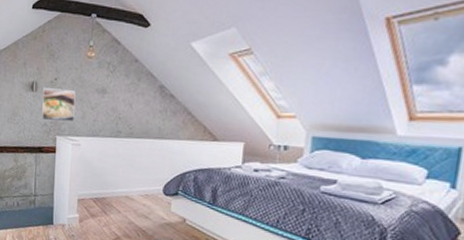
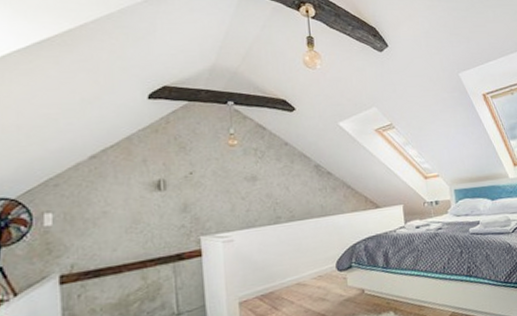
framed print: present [42,86,76,121] -> none [175,182,222,221]

